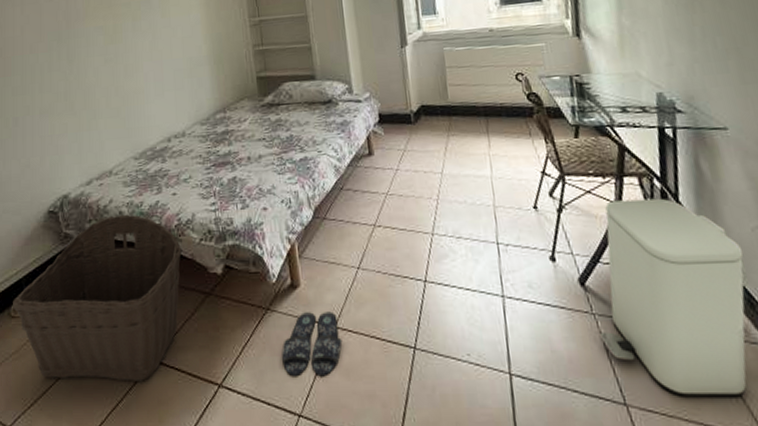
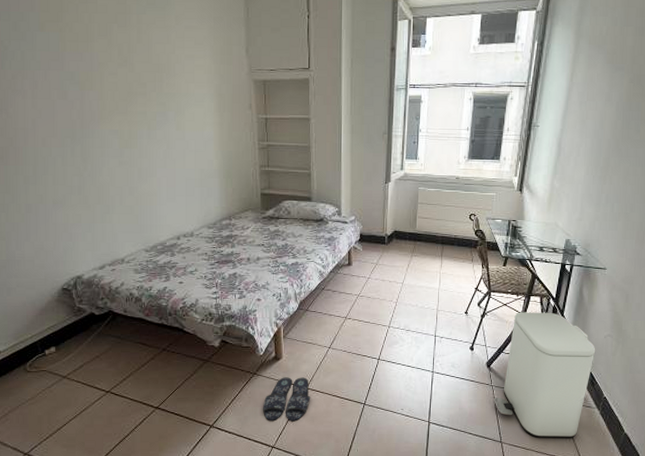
wicker basket: present [13,214,181,381] -> none [28,296,185,422]

